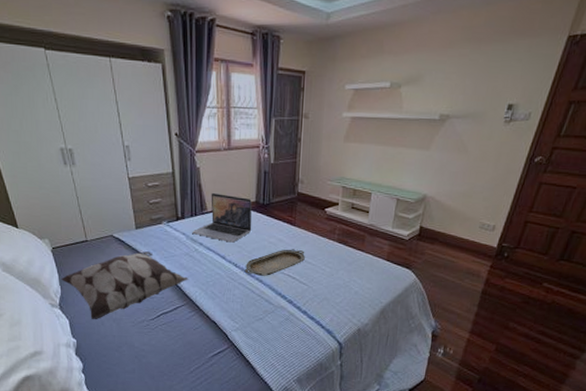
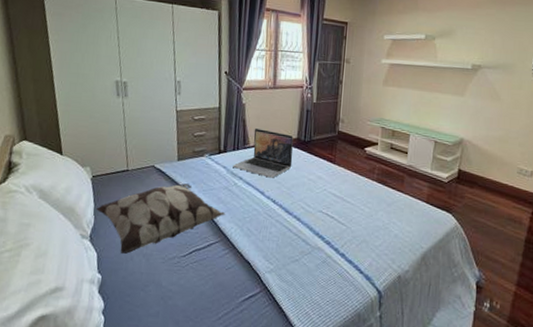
serving tray: present [244,250,305,276] -> none [282,187,344,214]

